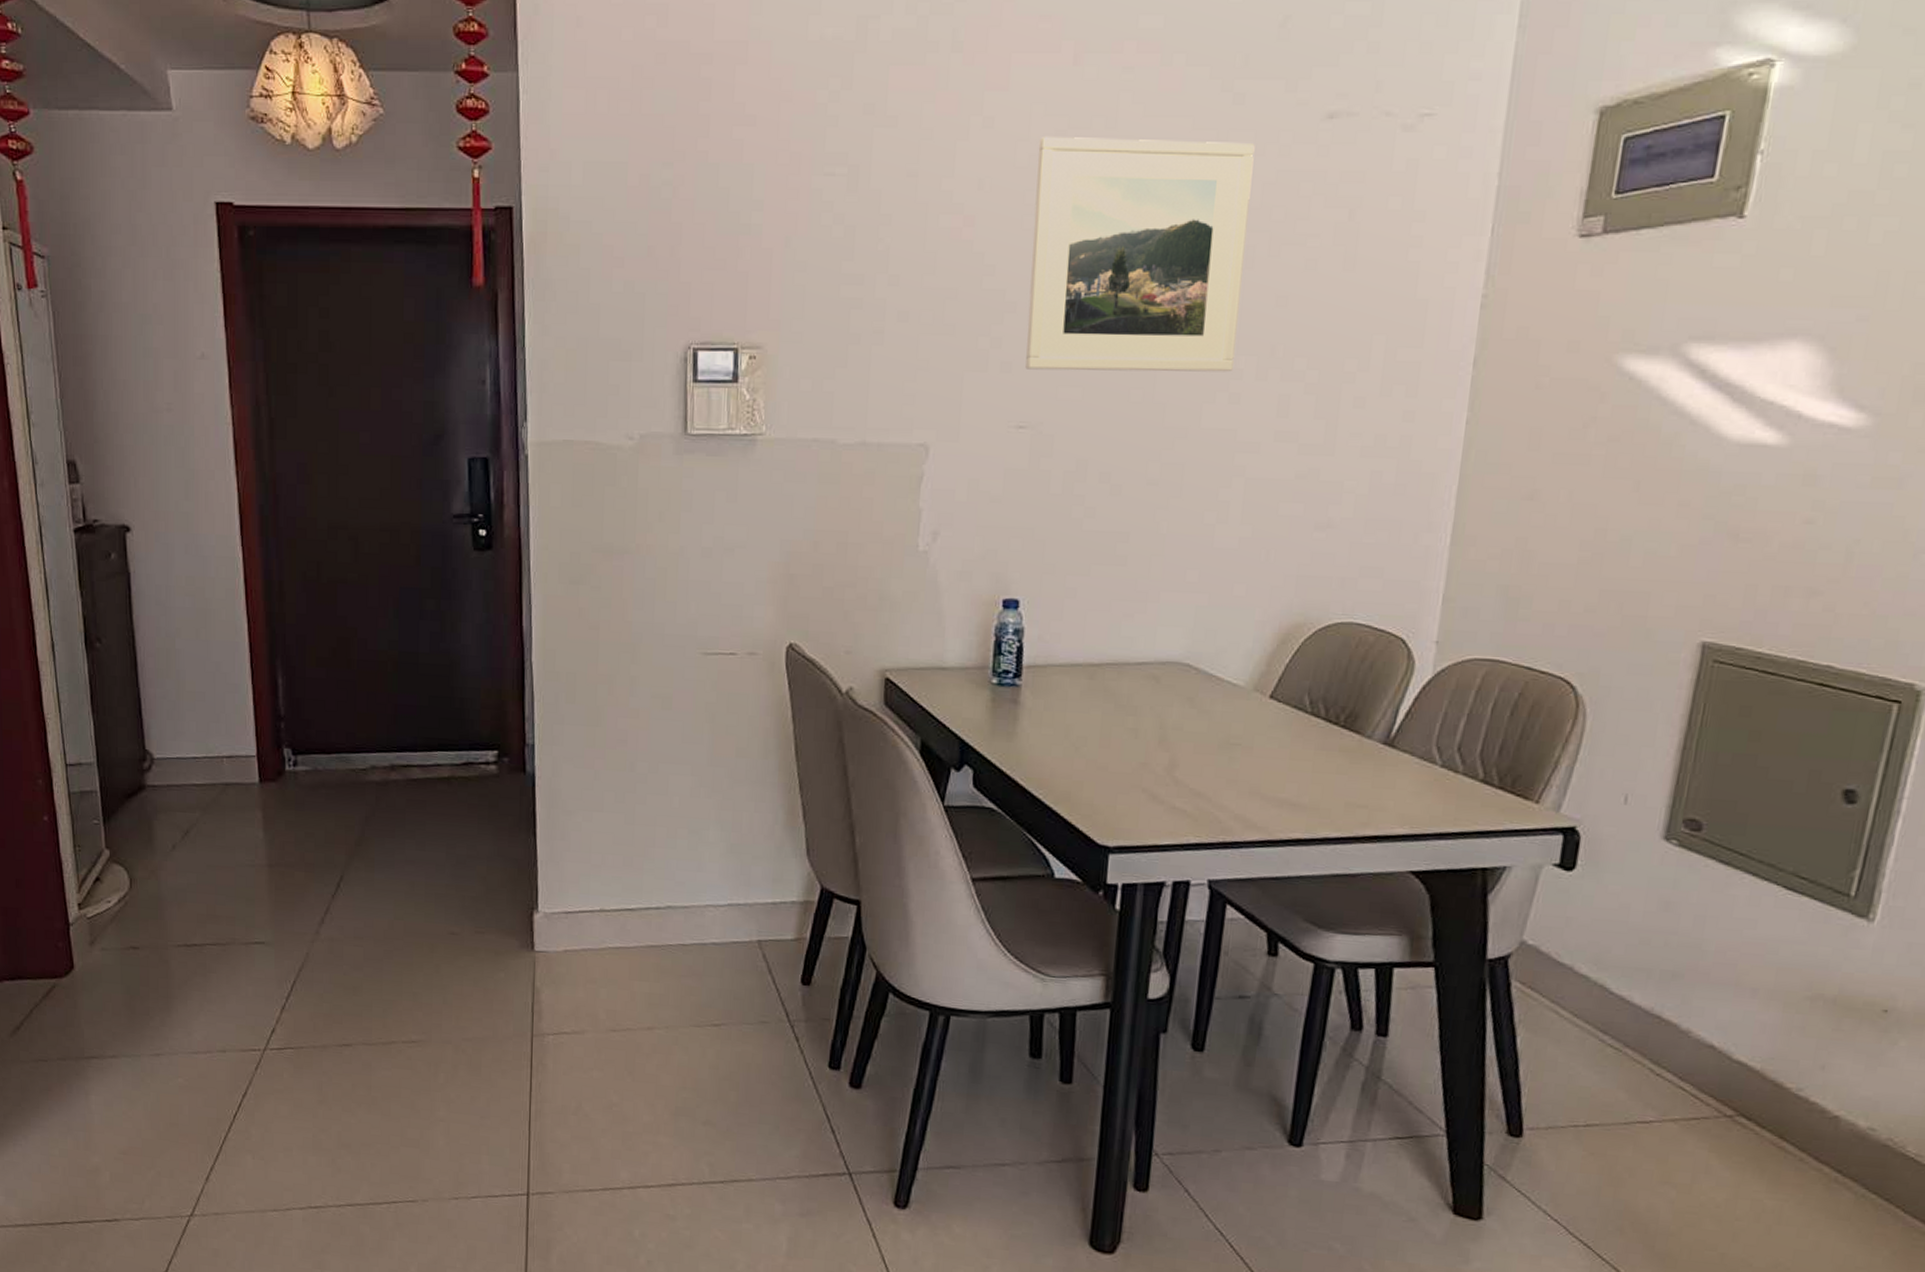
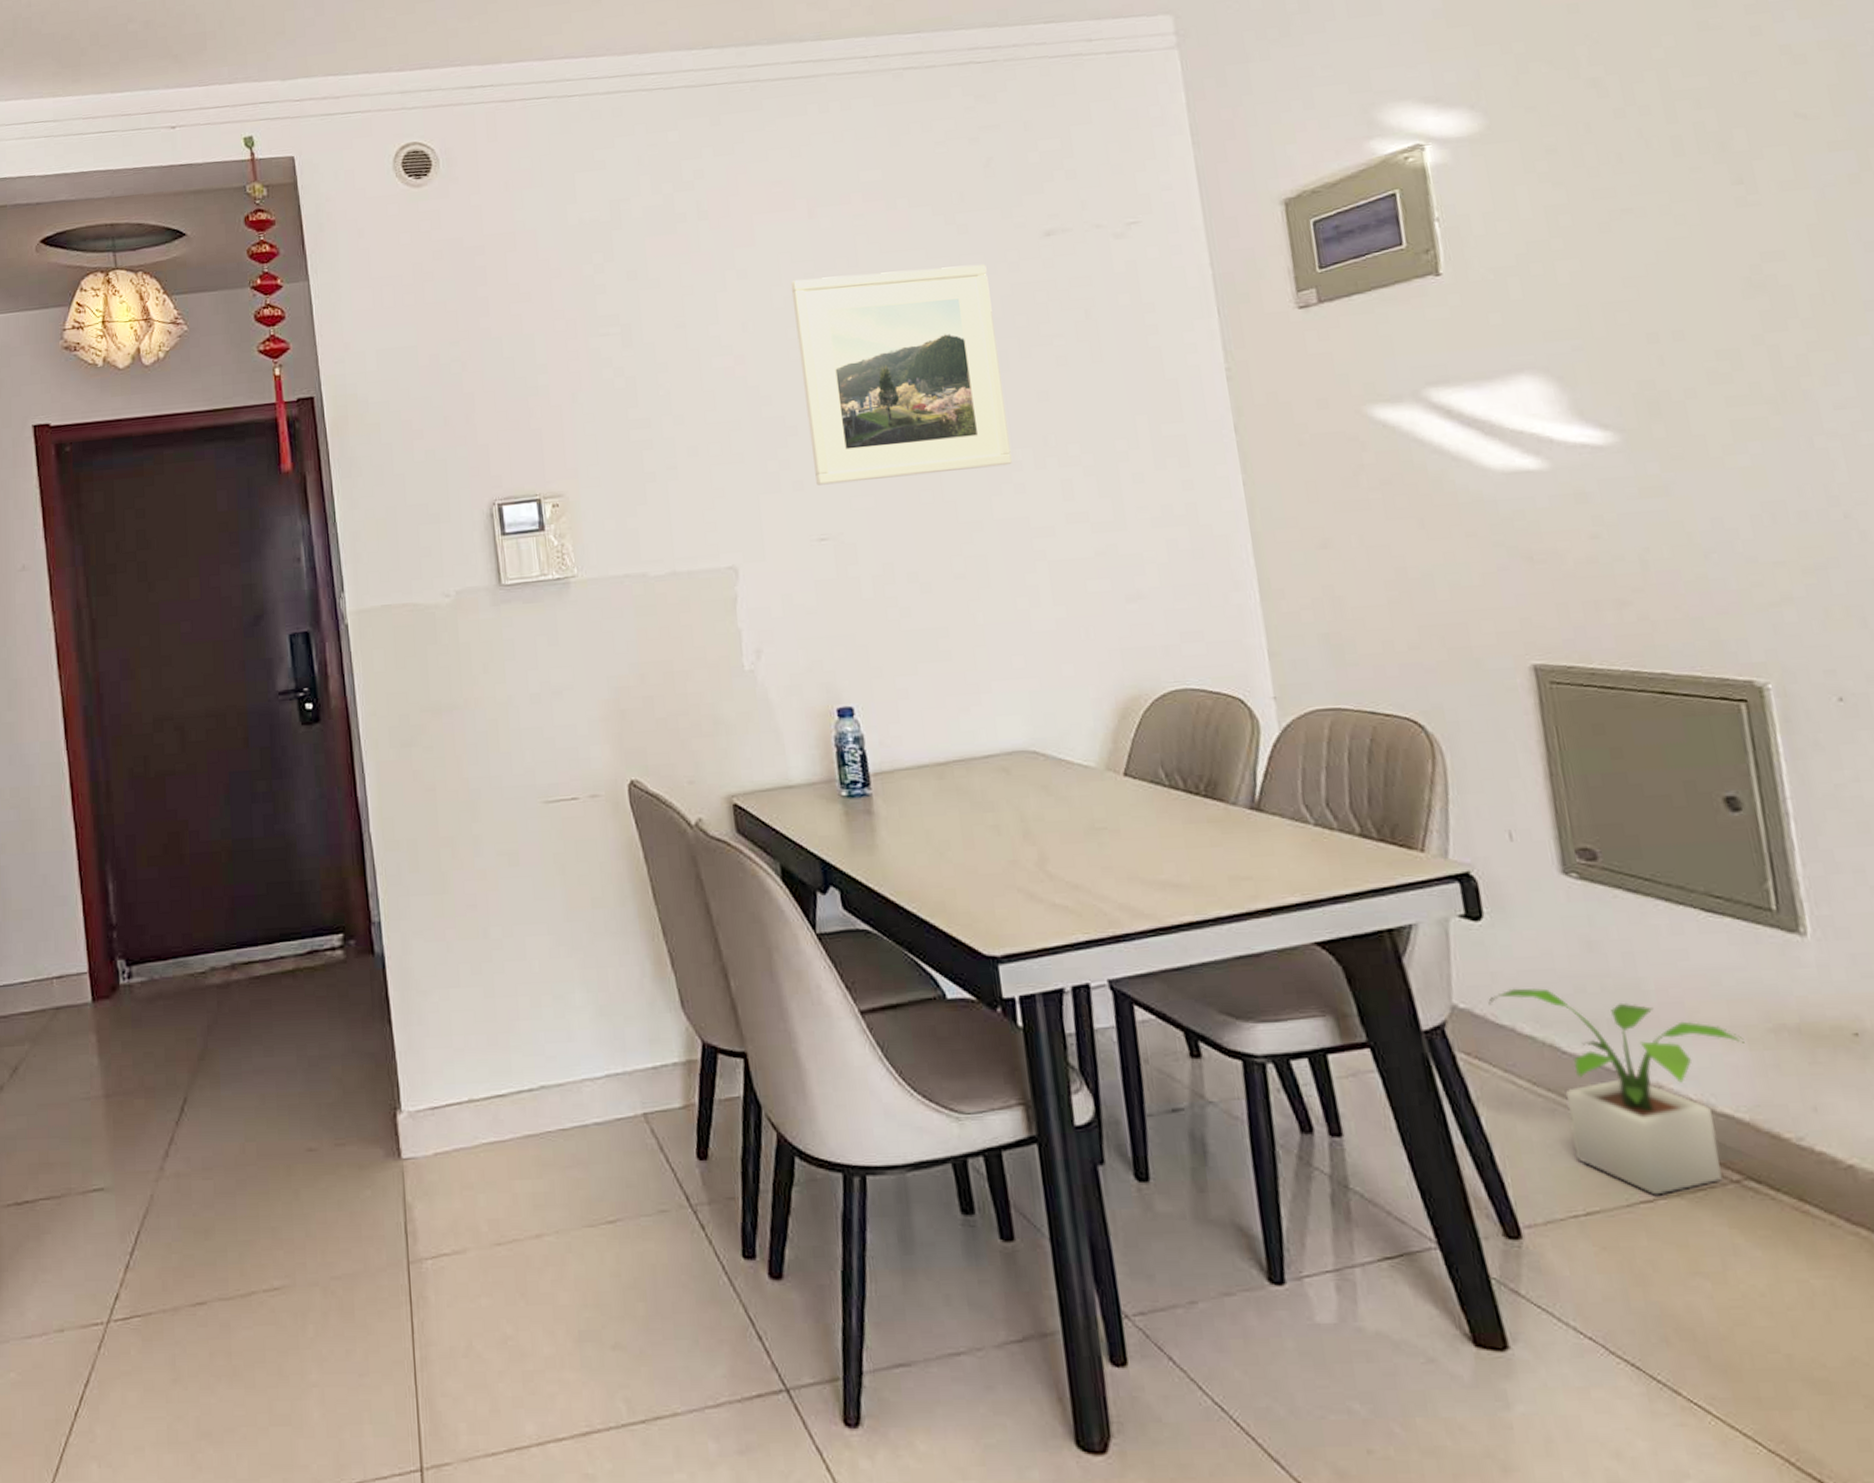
potted plant: none [1556,933,1781,1119] -> present [1488,988,1744,1196]

